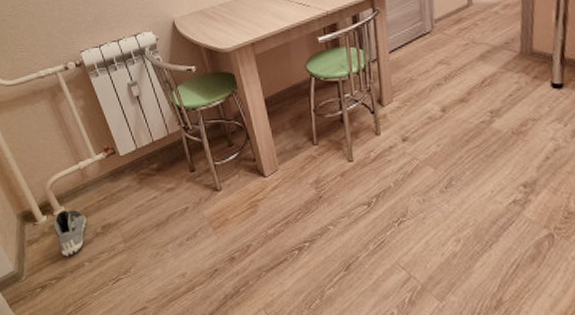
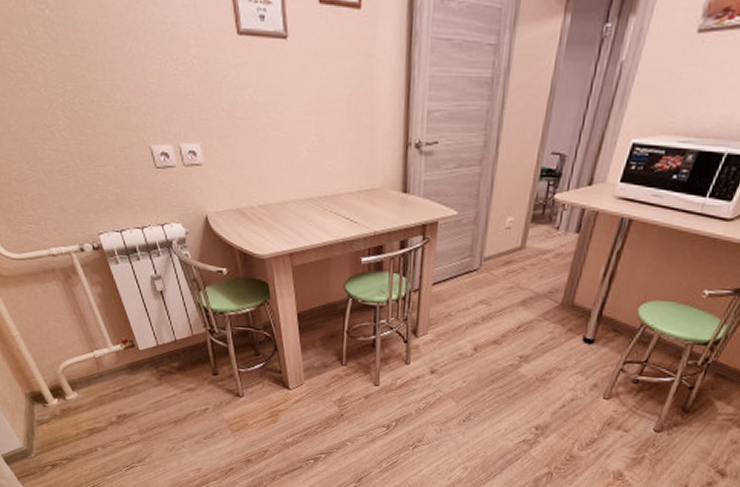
sneaker: present [53,210,87,256] -> none [65,396,101,440]

